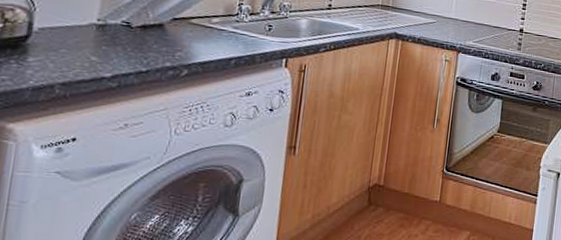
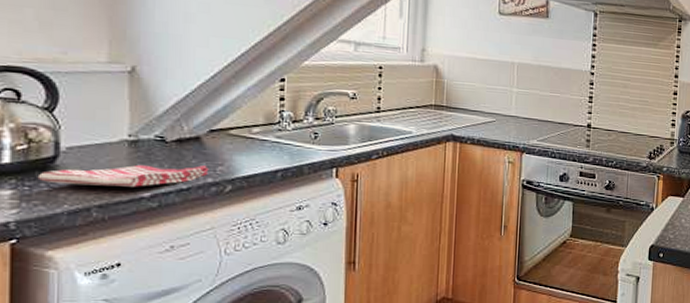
dish towel: none [8,47,168,68] -> present [37,164,209,187]

